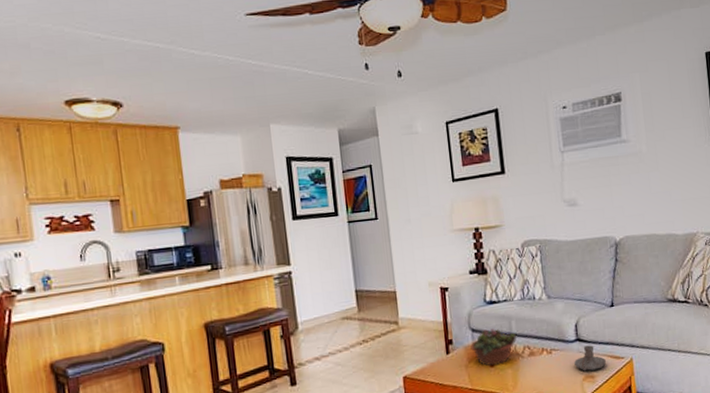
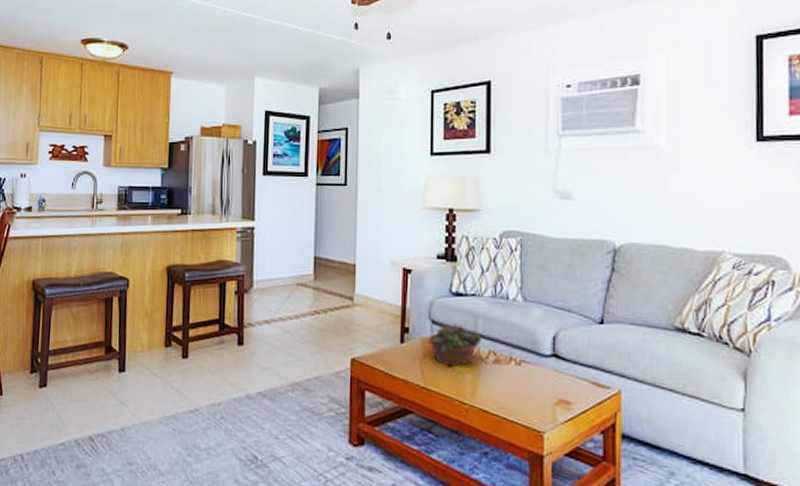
candle holder: present [574,345,606,372] -> none [547,364,586,396]

